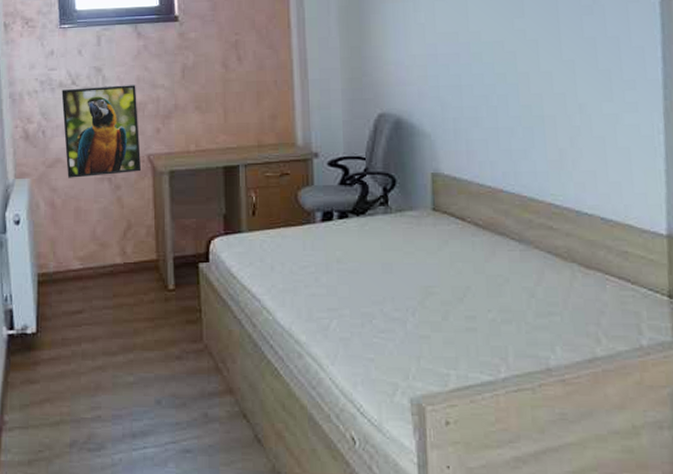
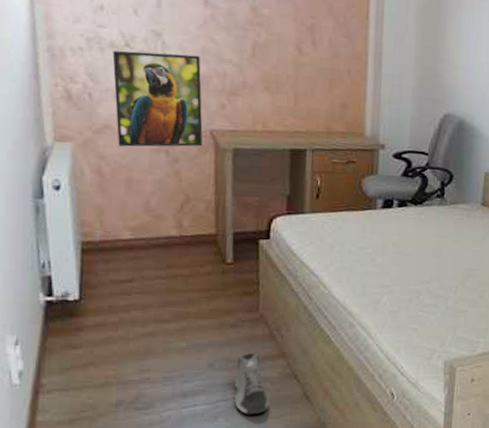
sneaker: none [182,389,219,461] -> present [234,353,269,415]

